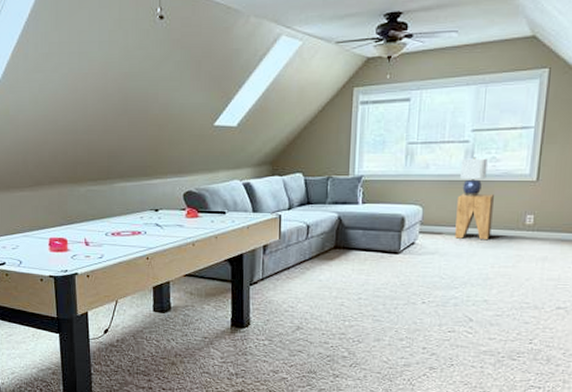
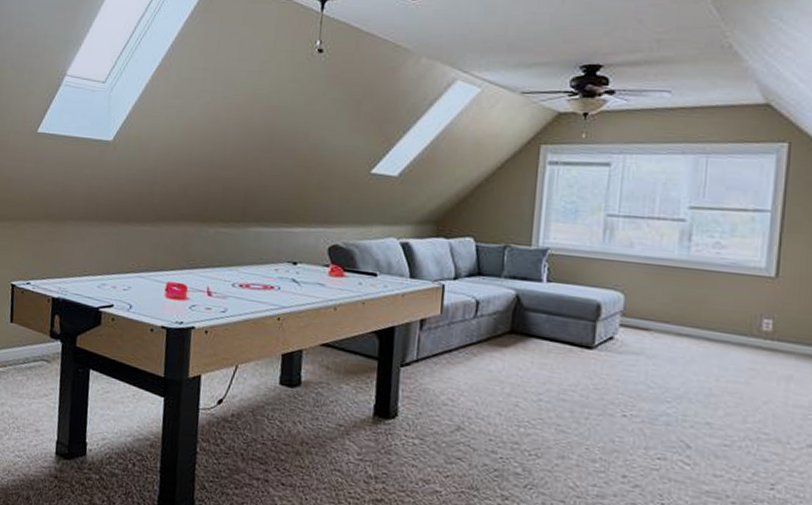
side table: present [455,194,494,240] -> none [667,283,719,345]
lamp: present [460,157,488,197] -> none [674,239,710,289]

